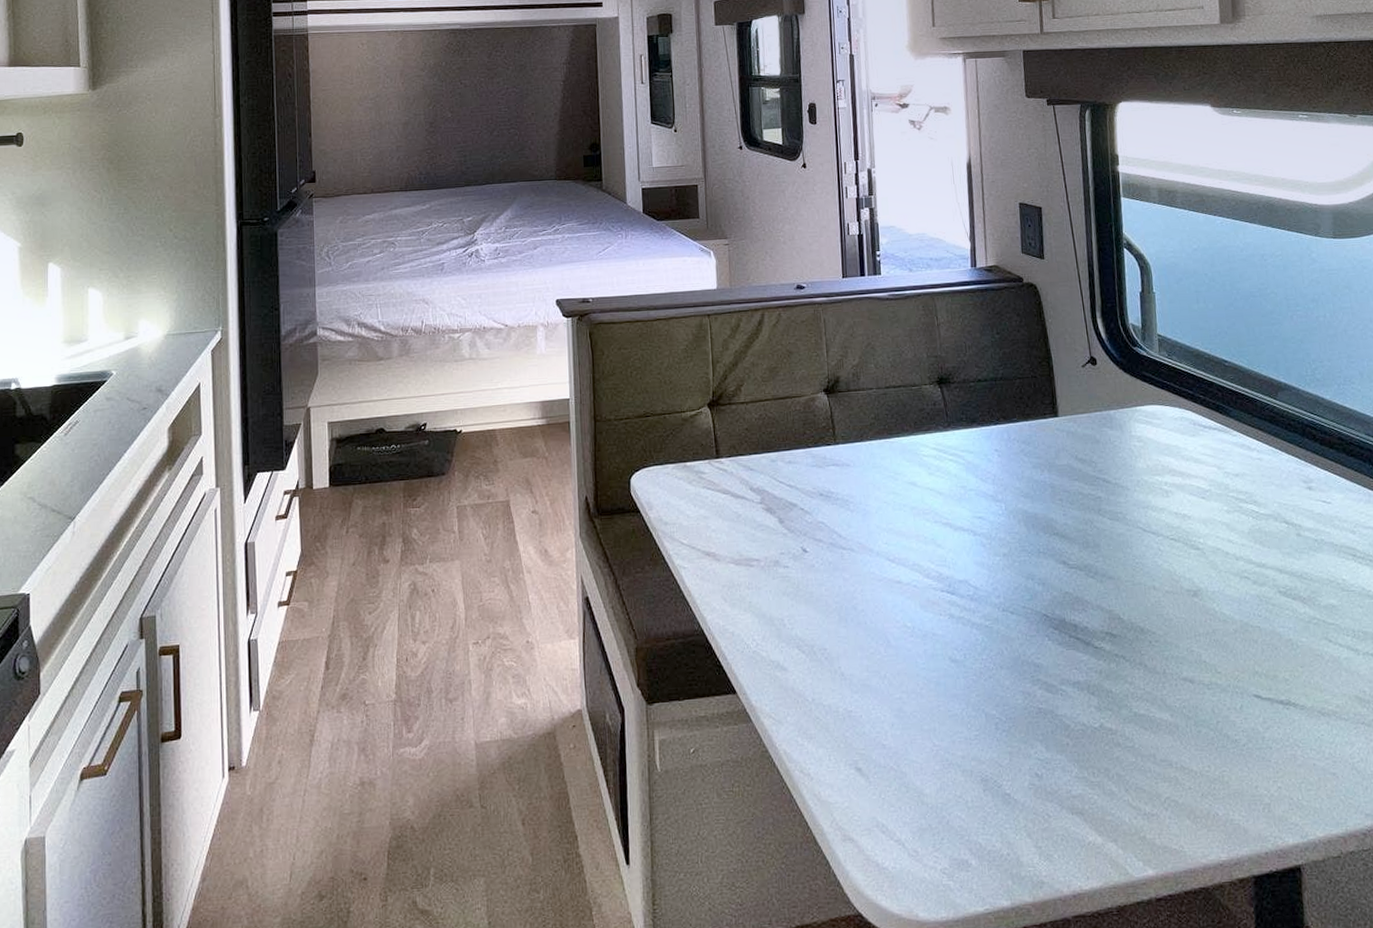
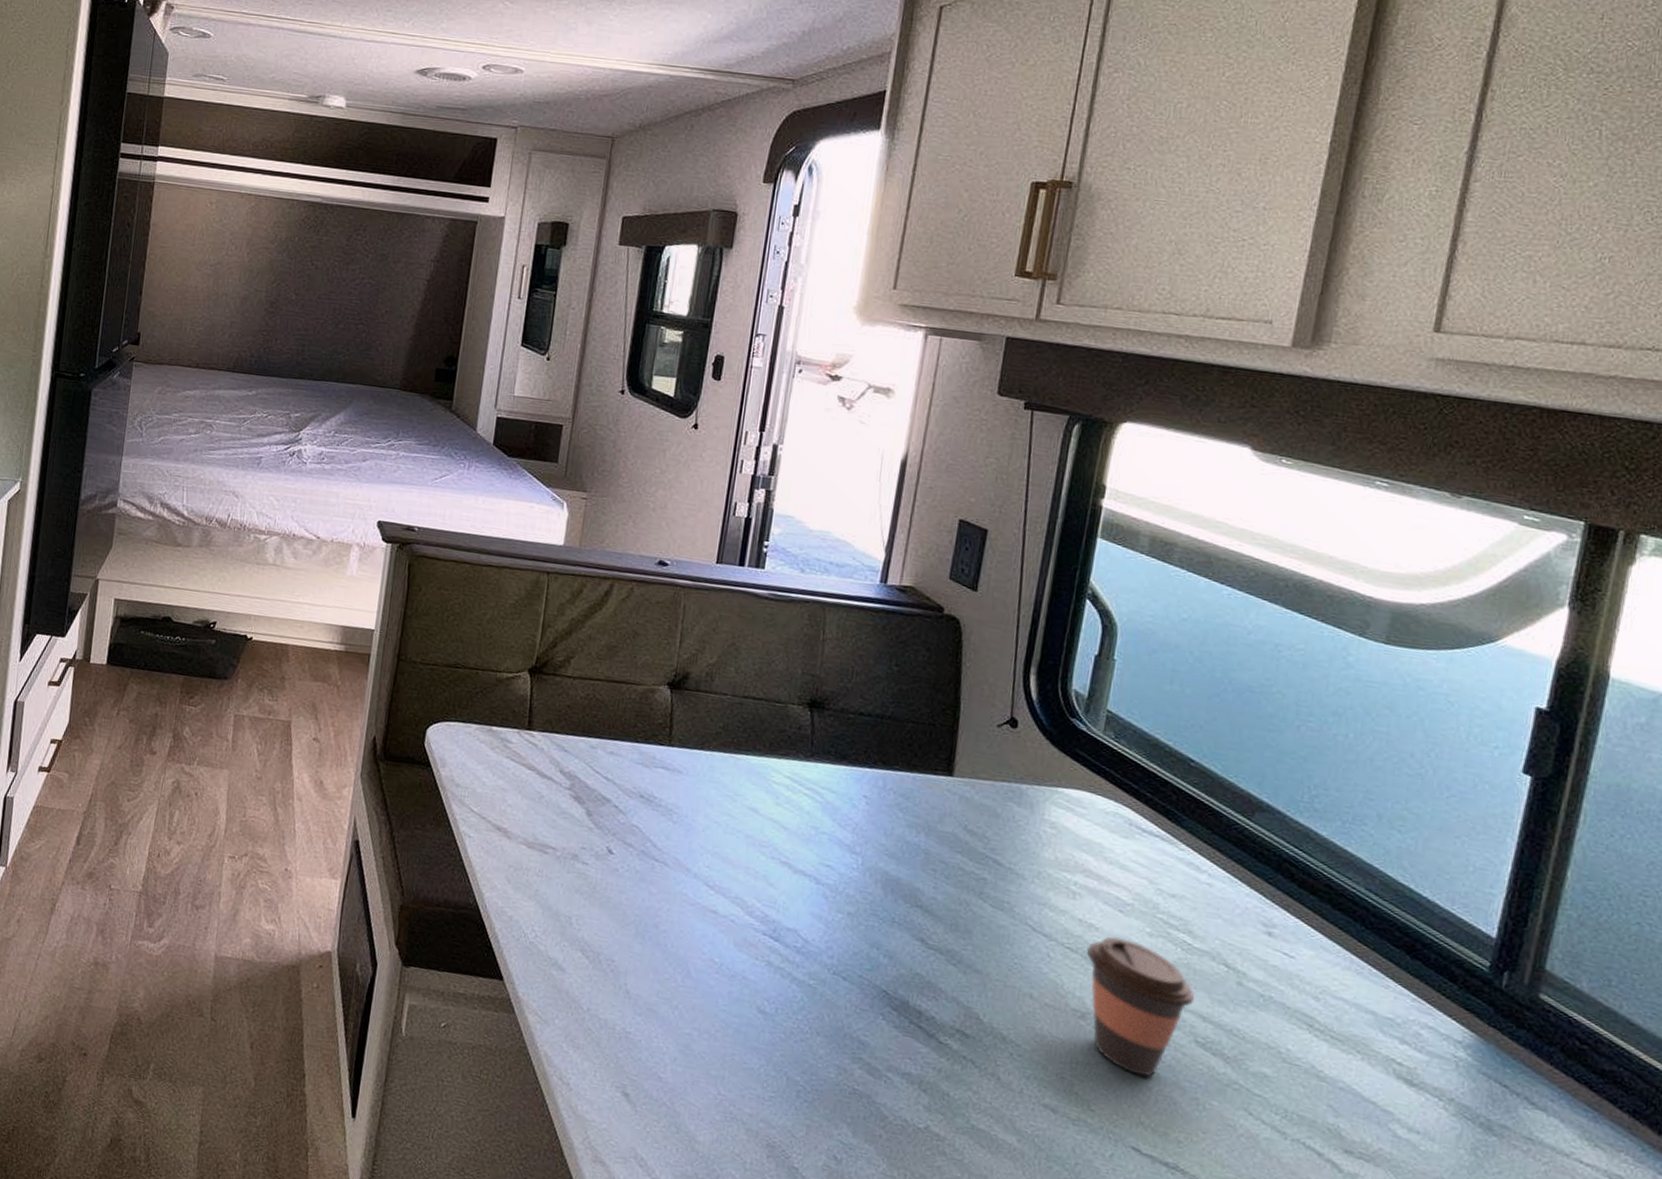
coffee cup: none [1185,520,1271,633] -> present [1086,936,1195,1077]

